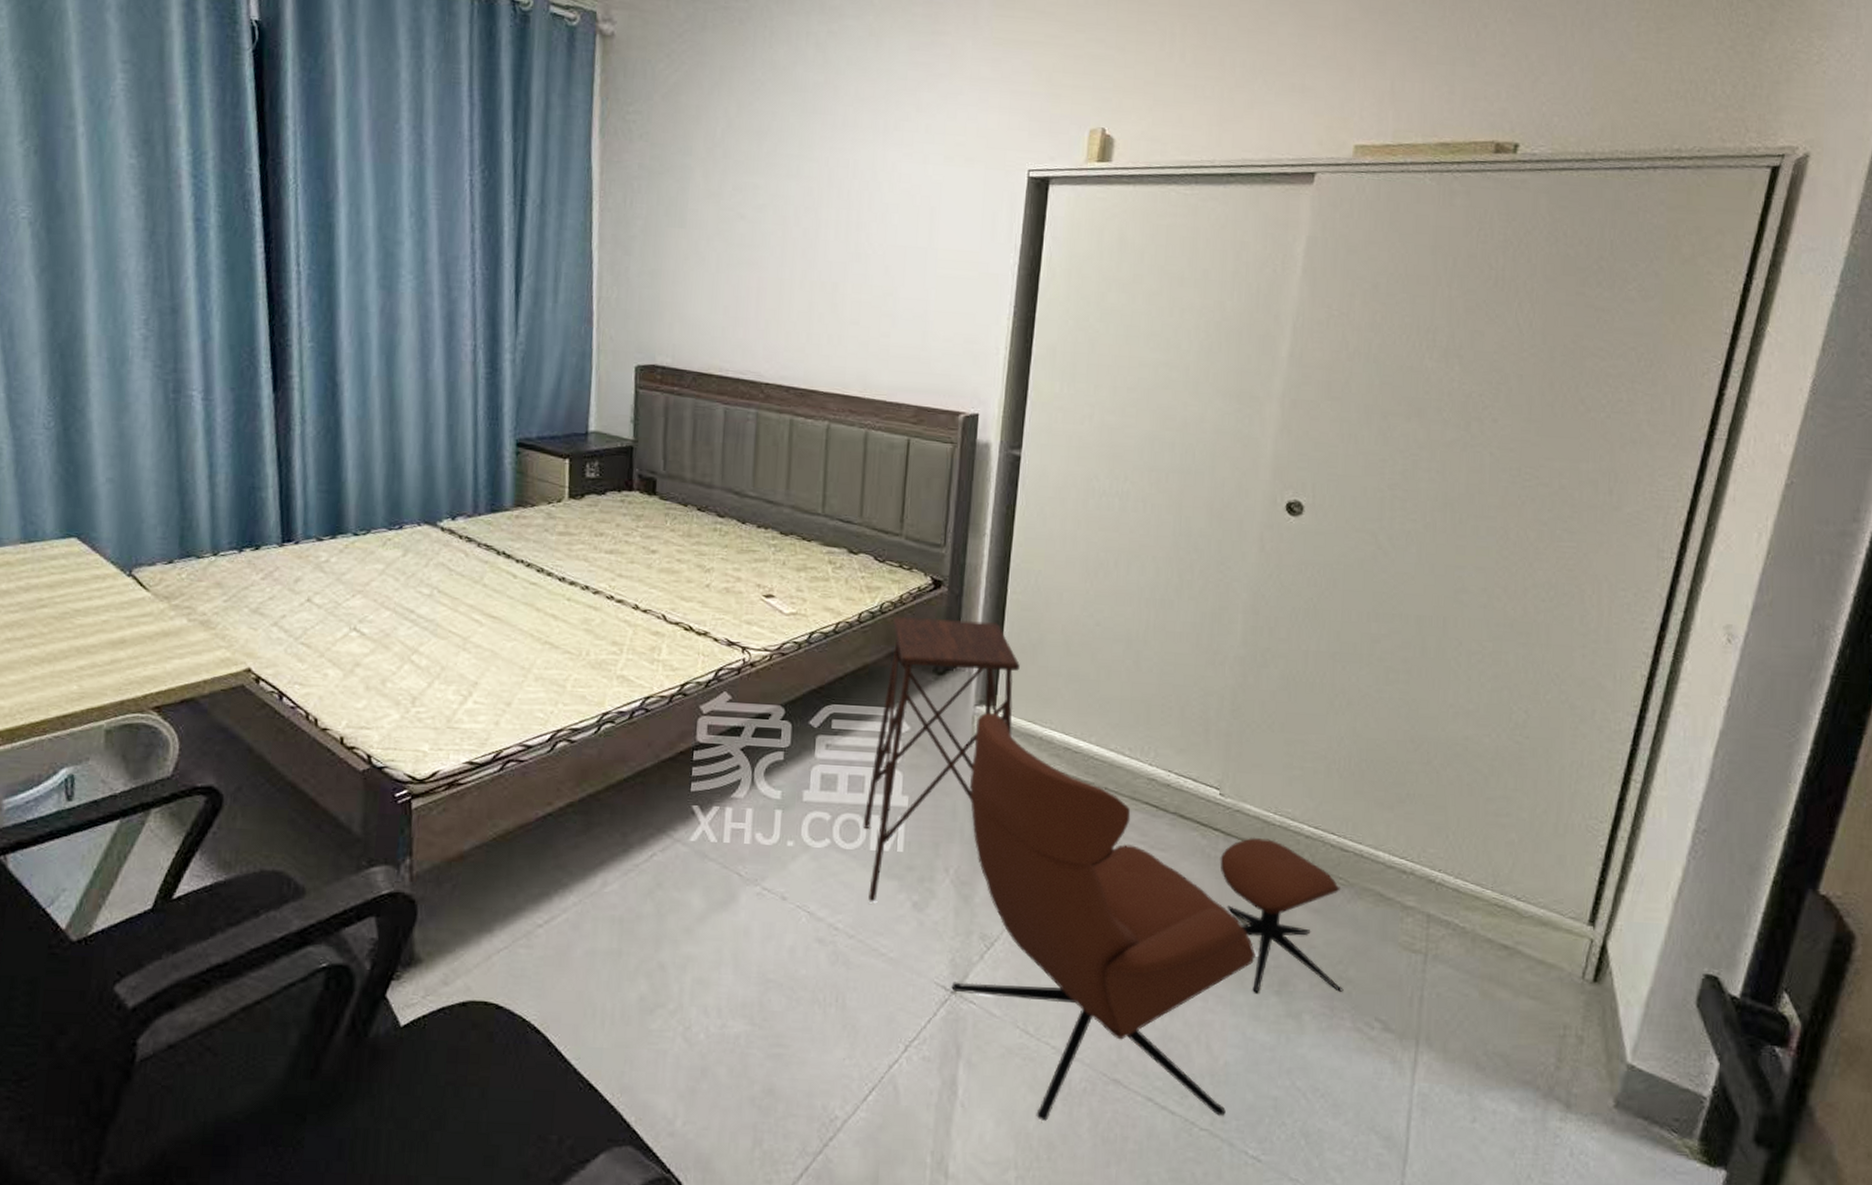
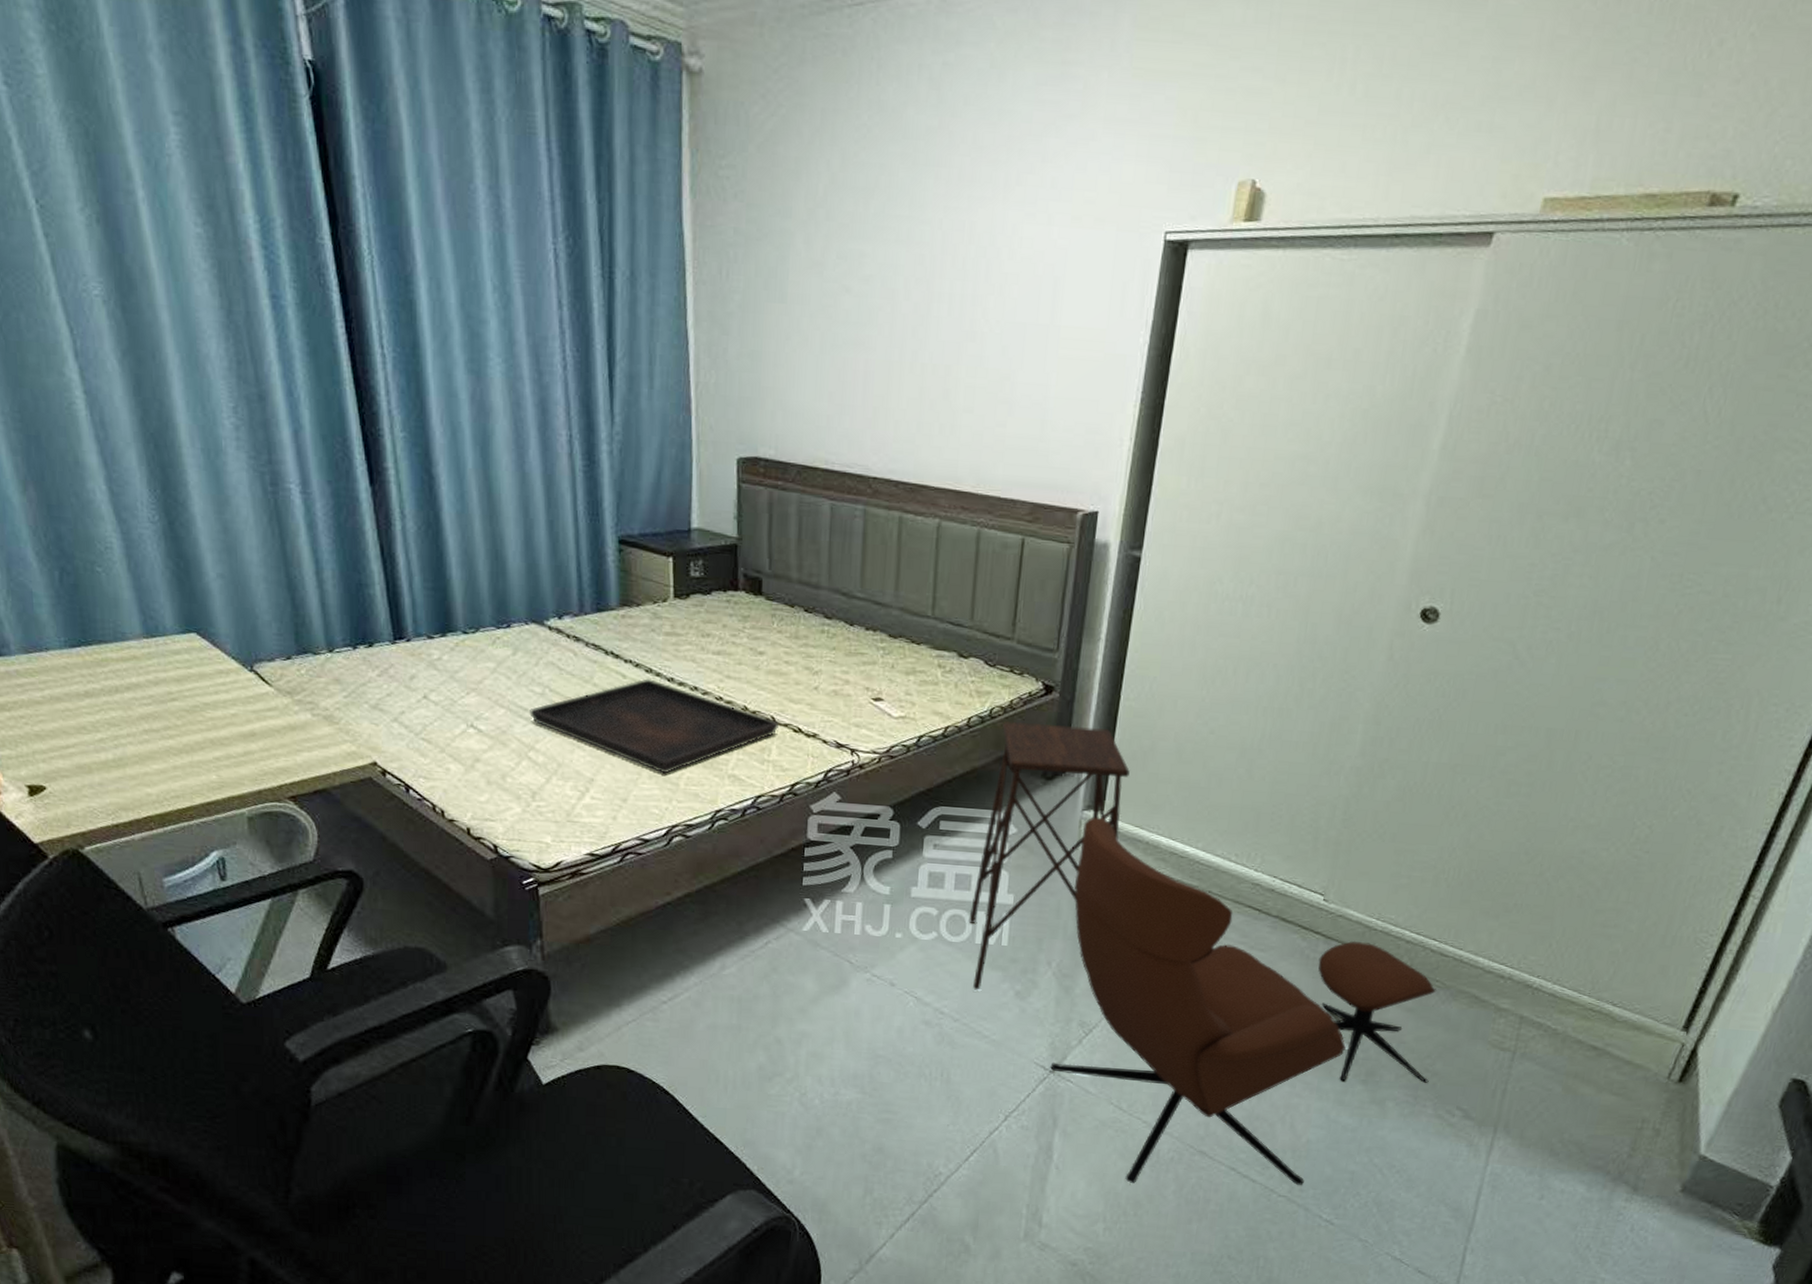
serving tray: none [415,578,669,676] -> present [530,678,778,774]

